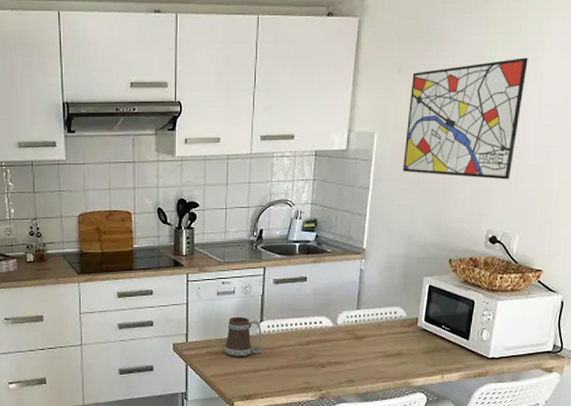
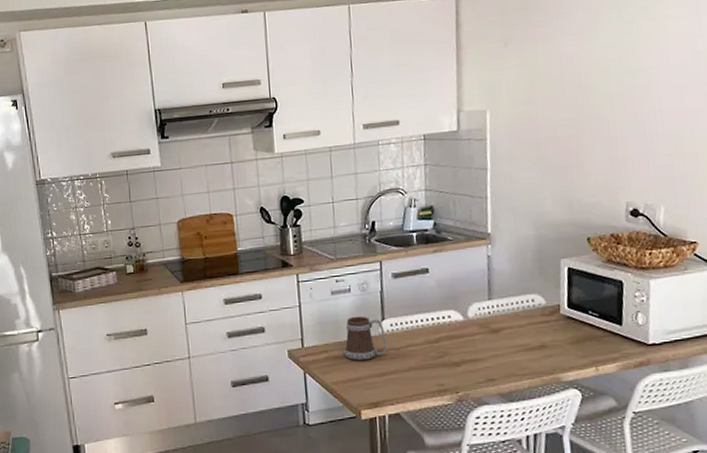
wall art: present [403,57,528,180] -> none [520,18,648,149]

